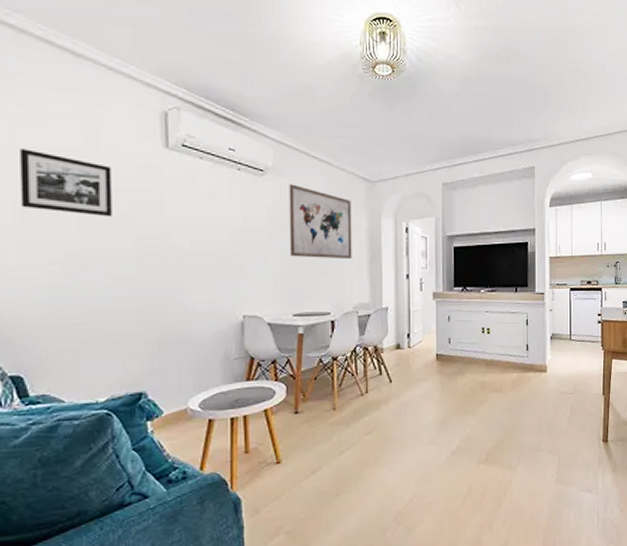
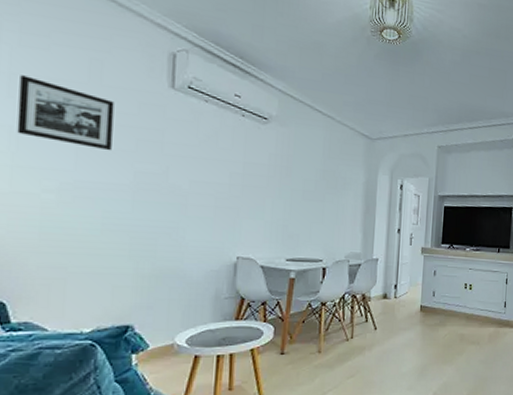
wall art: present [289,184,352,260] -> none [287,134,351,211]

